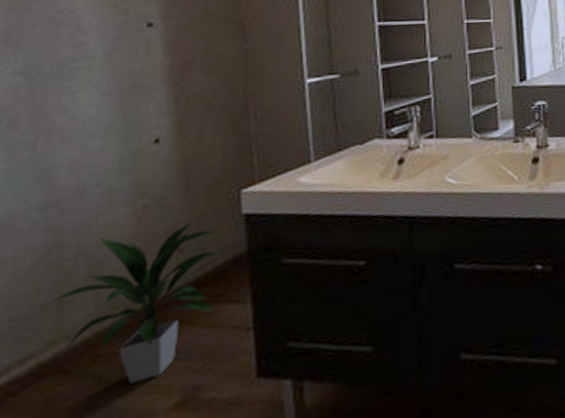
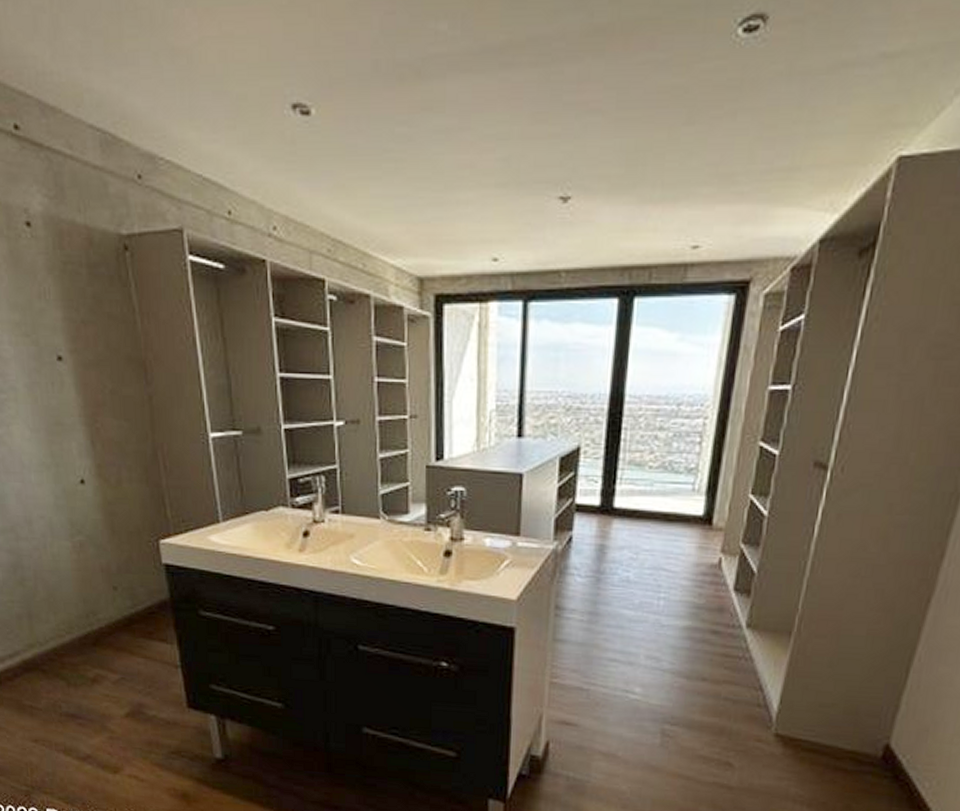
indoor plant: present [49,221,222,384] -> none [22,563,149,691]

